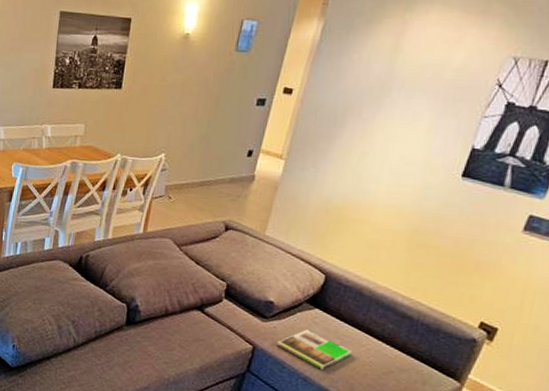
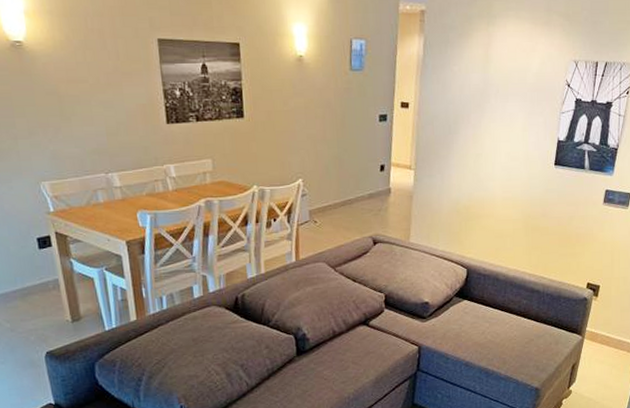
magazine: present [275,329,353,370] -> none [437,320,500,353]

